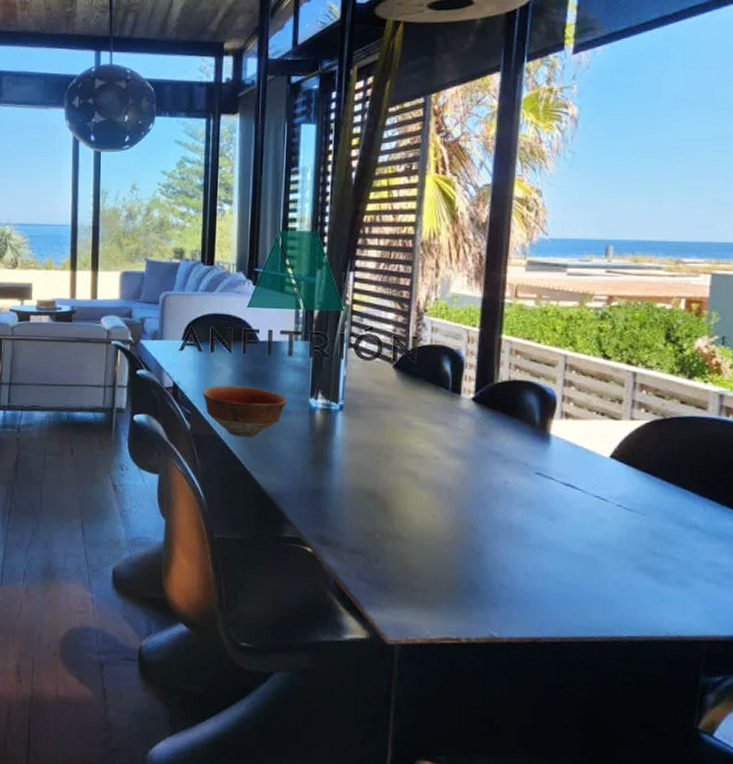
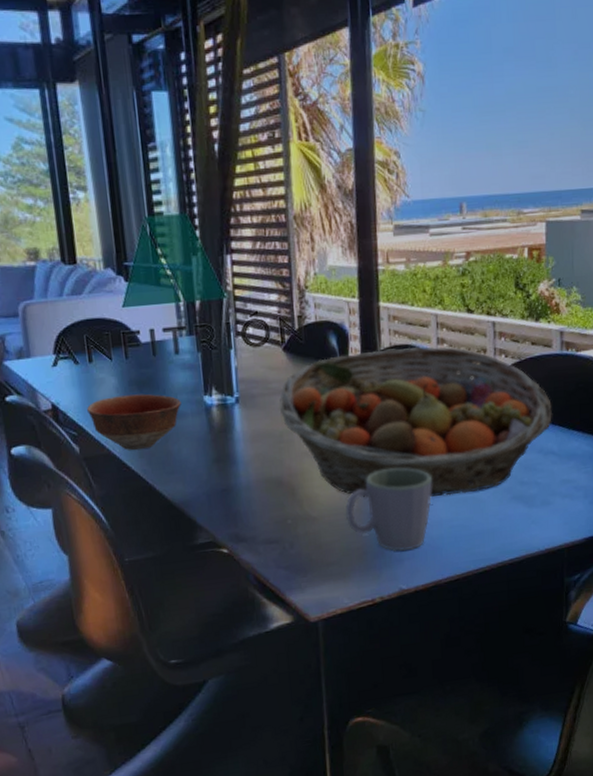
fruit basket: none [382,381,702,552] -> present [278,346,553,497]
mug: none [438,504,541,596] -> present [345,467,432,551]

